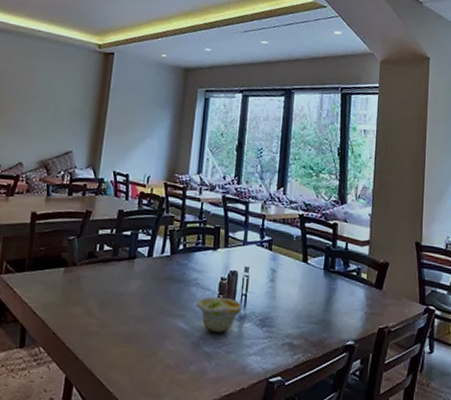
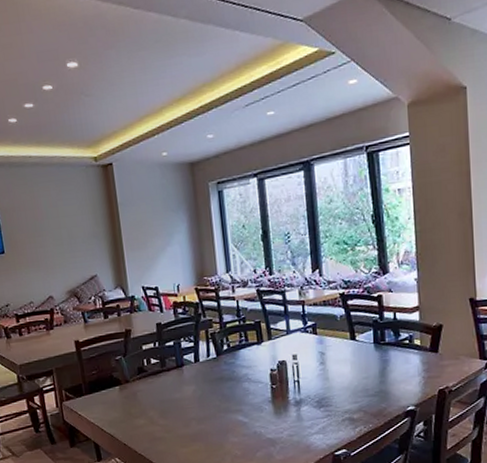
bowl: present [196,297,242,333] -> none [251,387,296,421]

